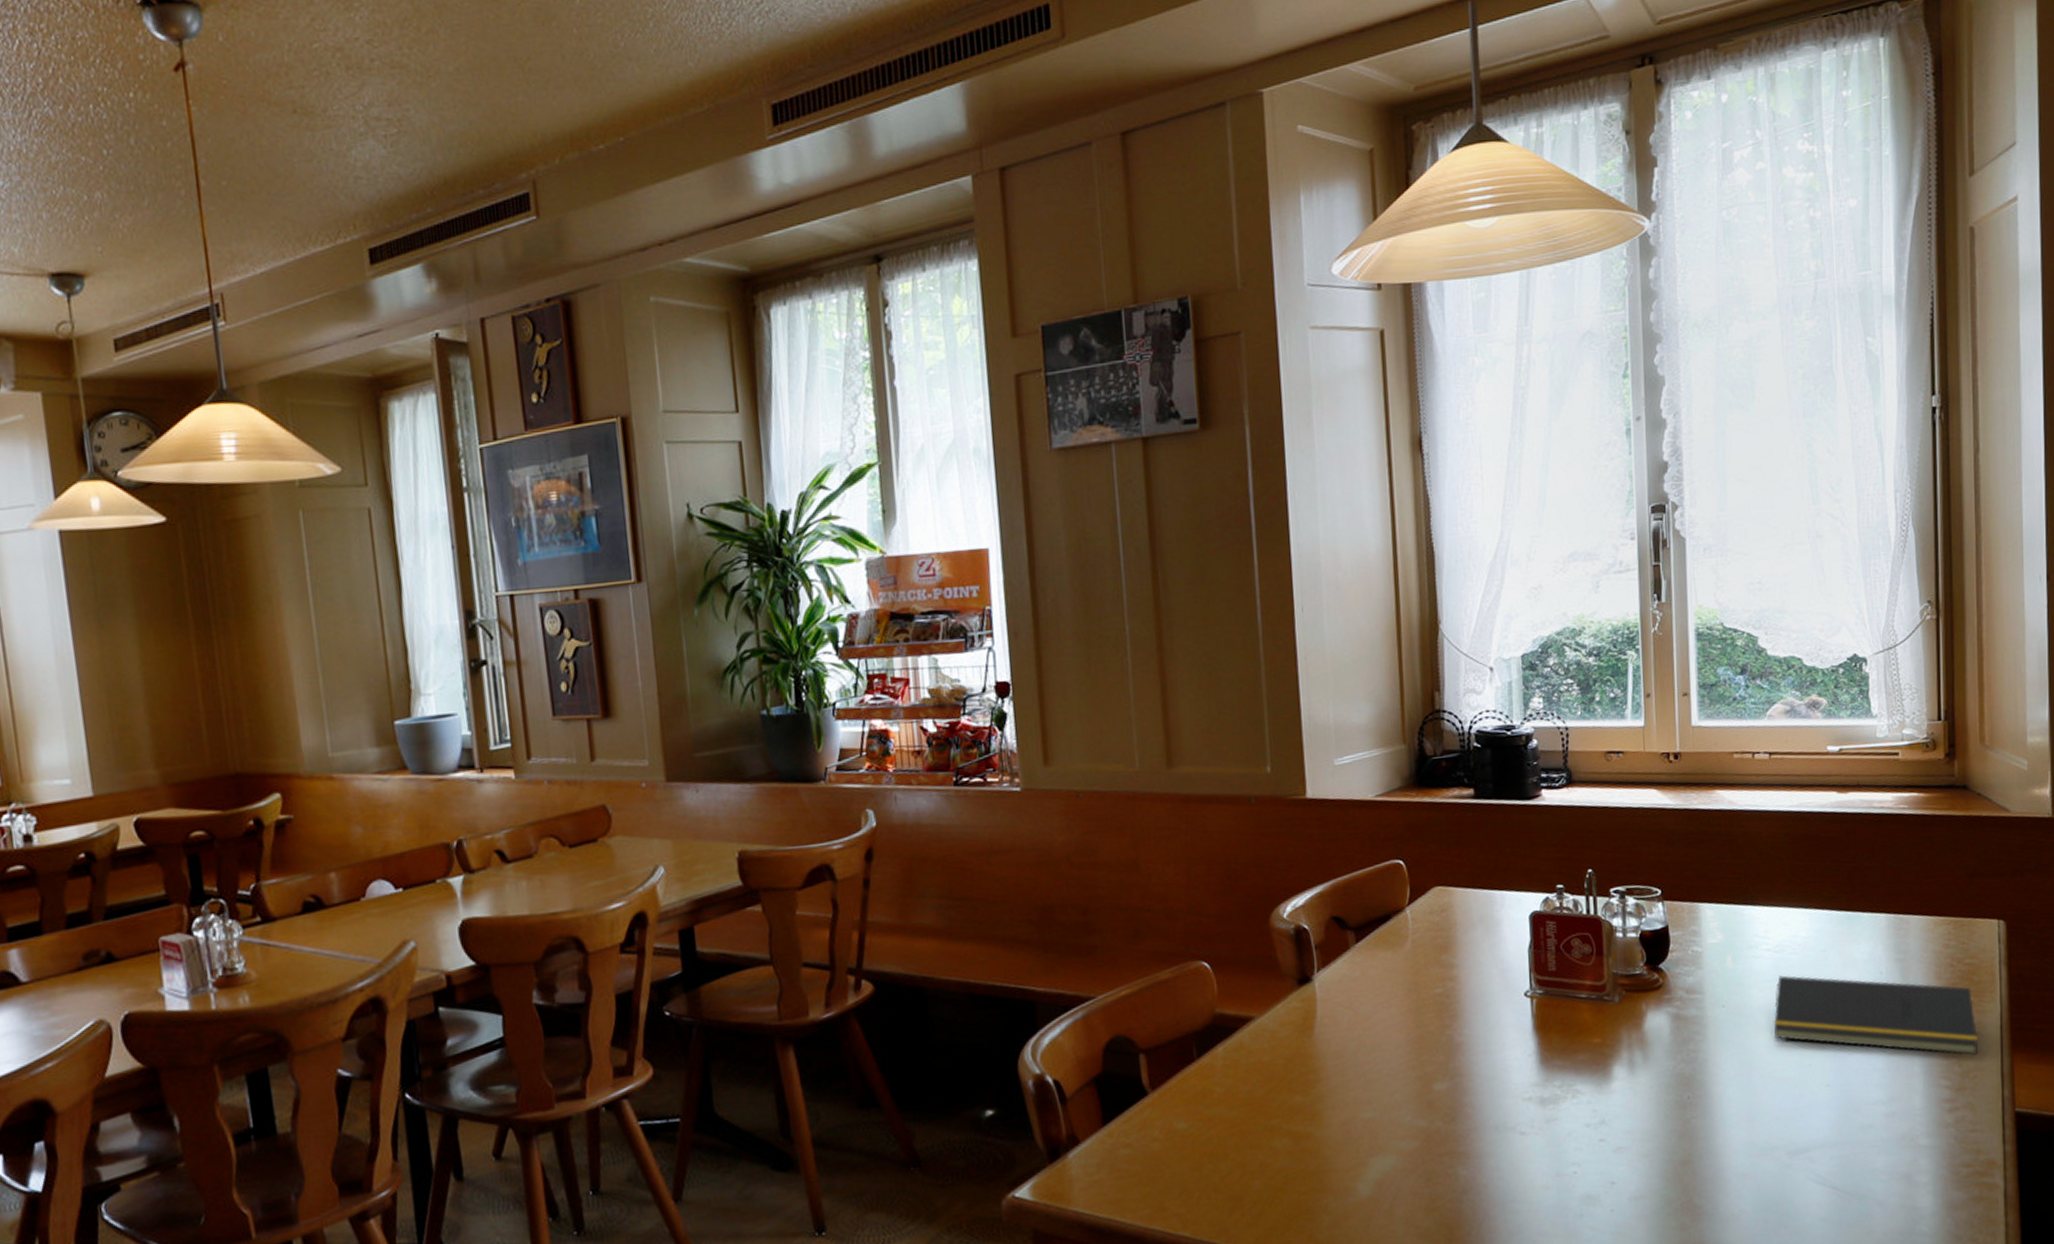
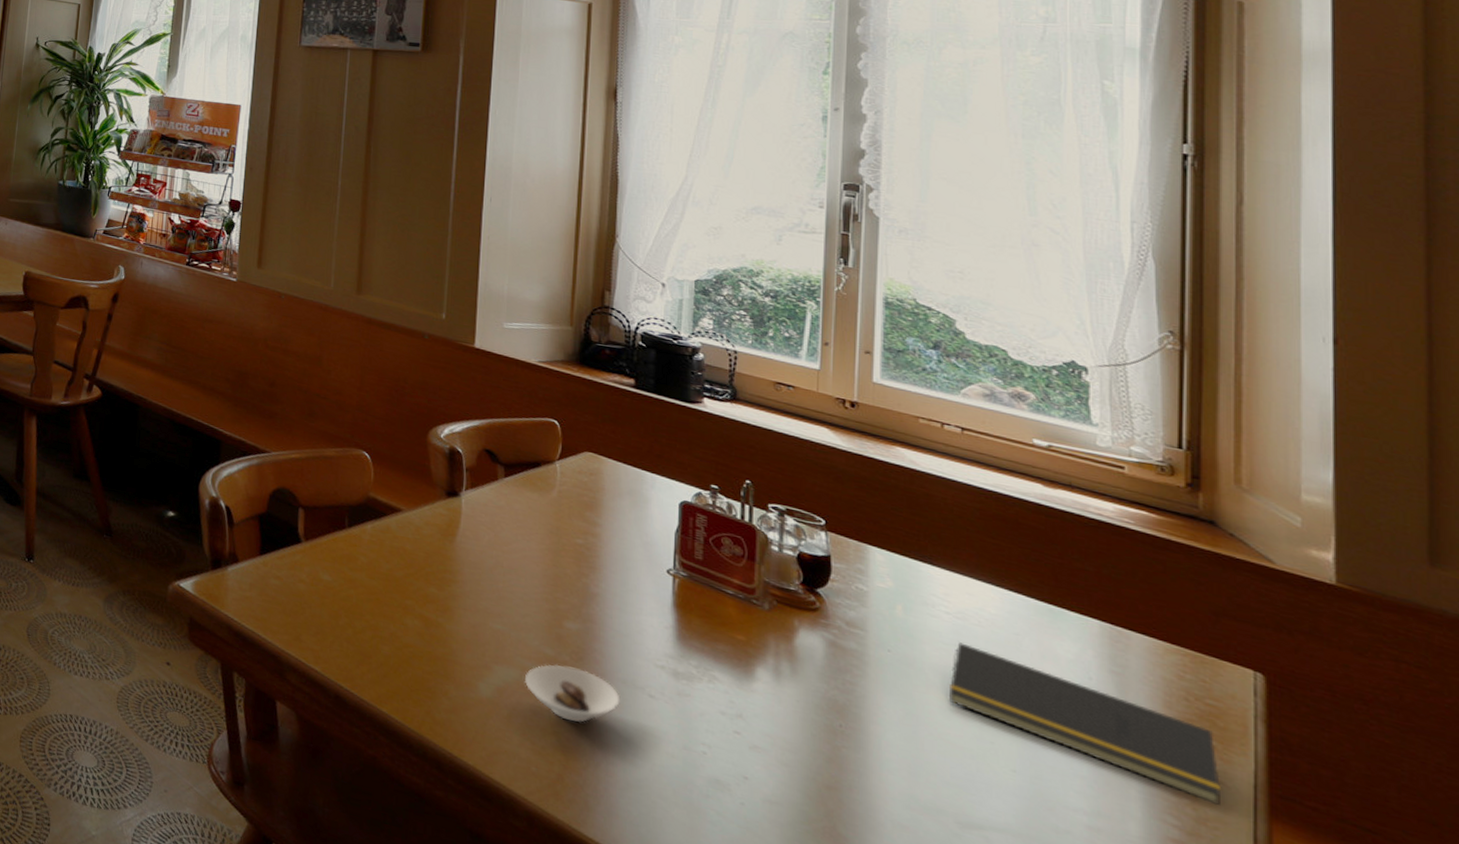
saucer: none [1402,1130,1495,1190] -> present [525,664,621,722]

